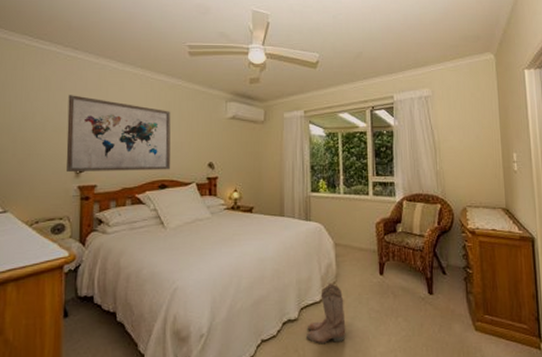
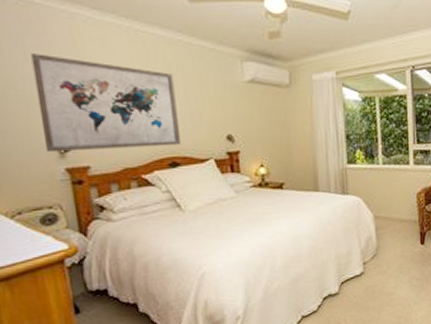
boots: present [307,282,346,344] -> none [348,255,388,315]

